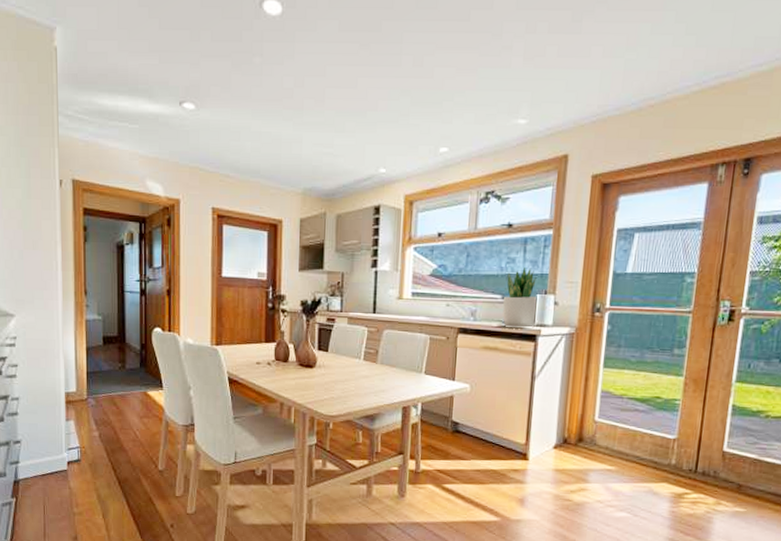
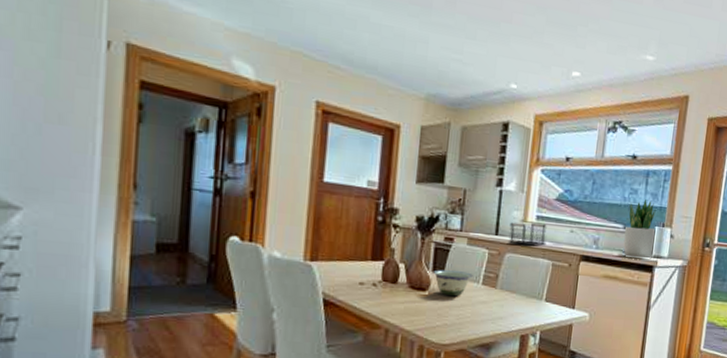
bowl: none [318,348,355,372] -> present [433,269,473,297]
dish rack: none [386,300,423,323] -> present [508,222,547,247]

